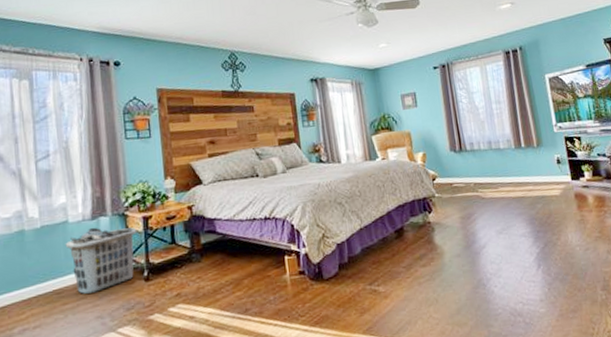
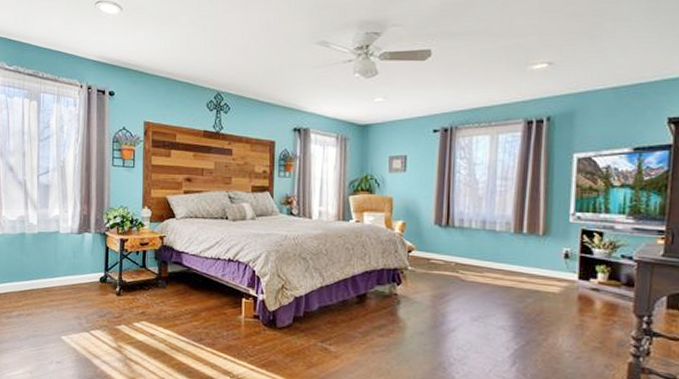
clothes hamper: present [65,227,137,294] -> none [56,240,114,296]

